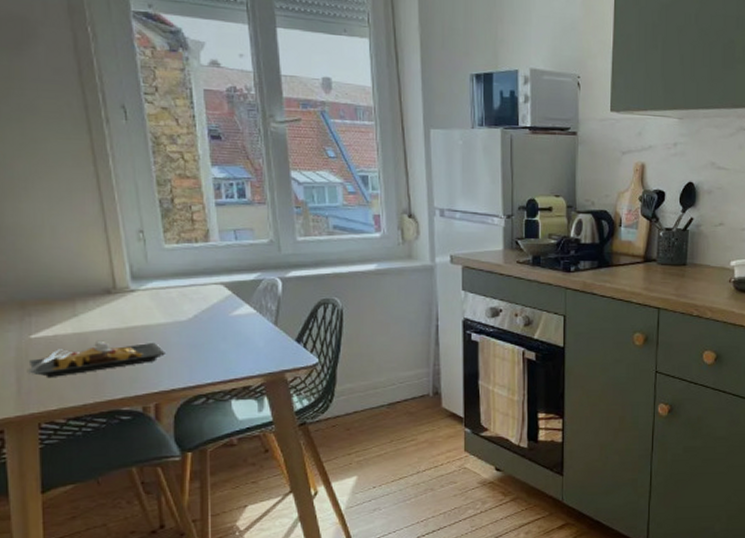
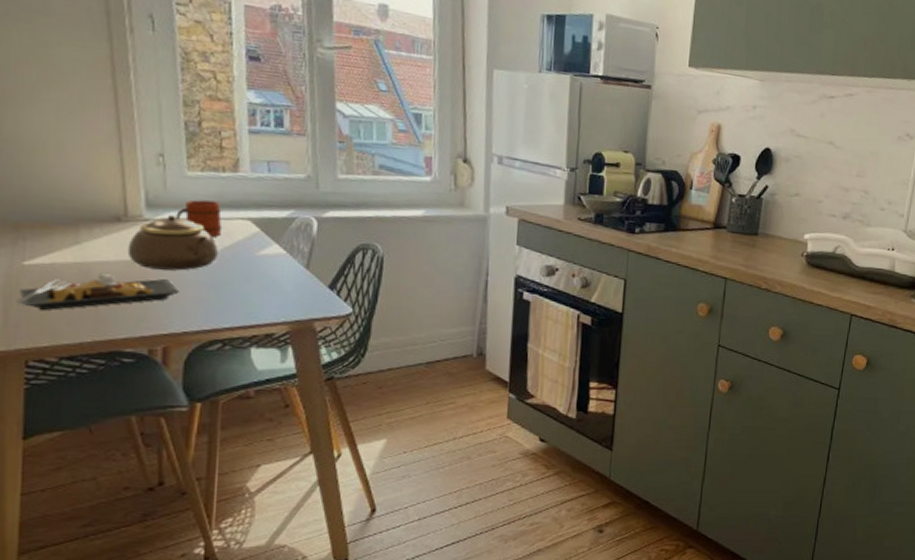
teapot: none [118,285,196,334] -> present [127,215,218,271]
mug: none [158,269,199,302] -> present [176,200,223,237]

